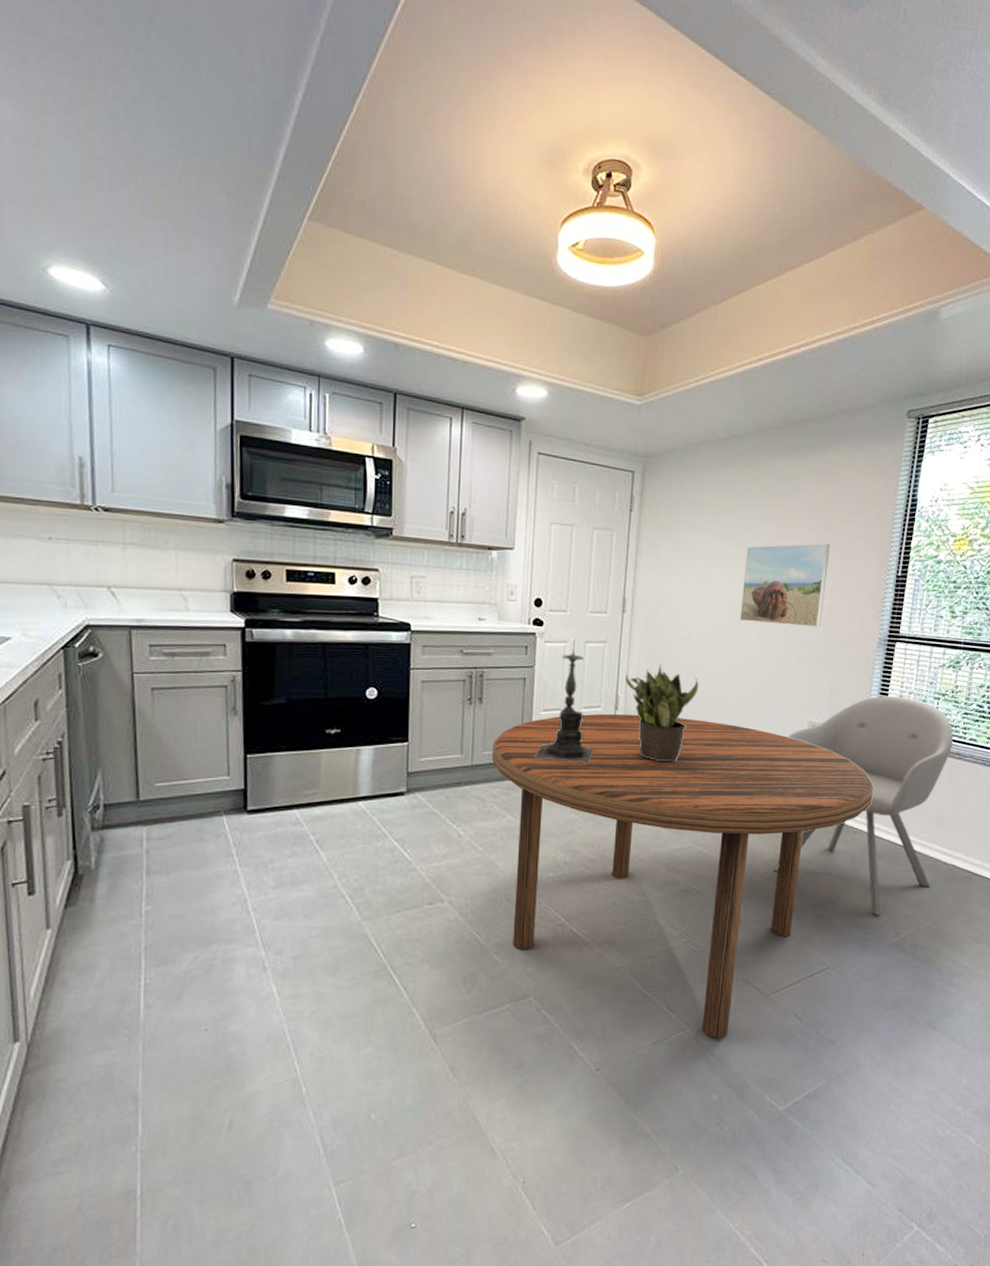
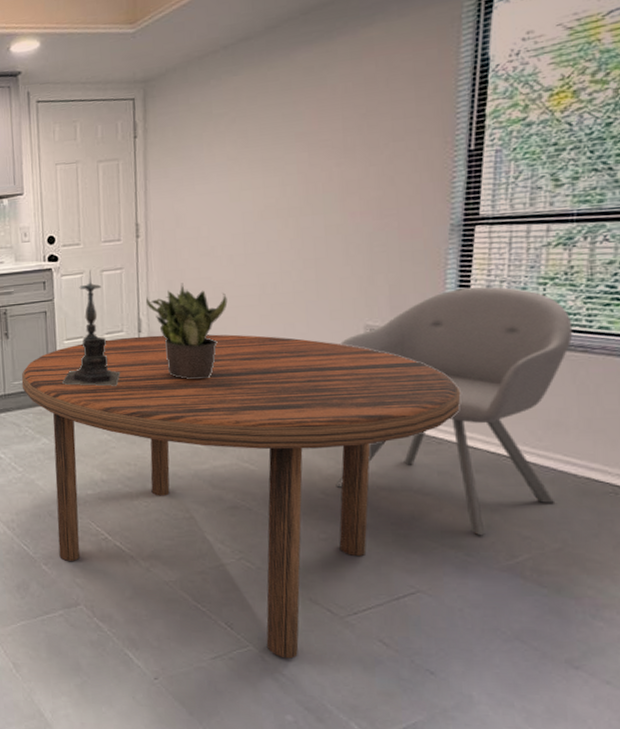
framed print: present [740,543,830,628] -> none [267,130,374,229]

